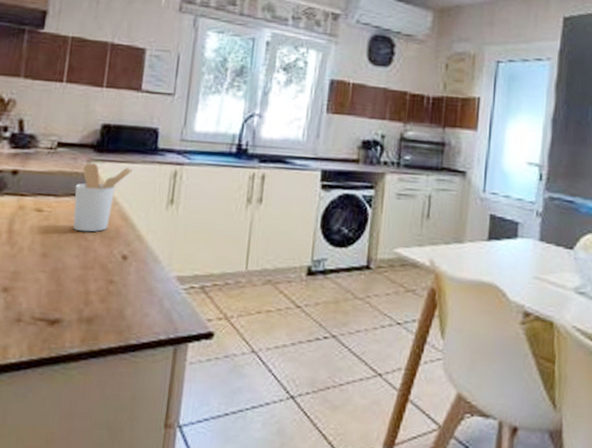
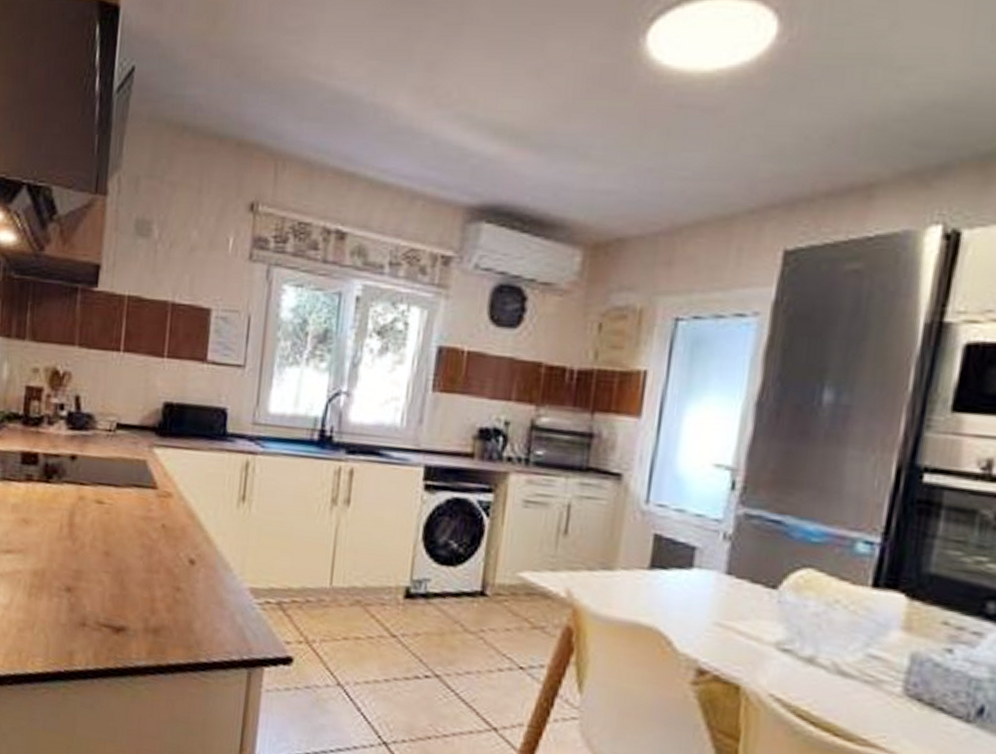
utensil holder: present [73,162,133,232] -> none [136,448,199,530]

